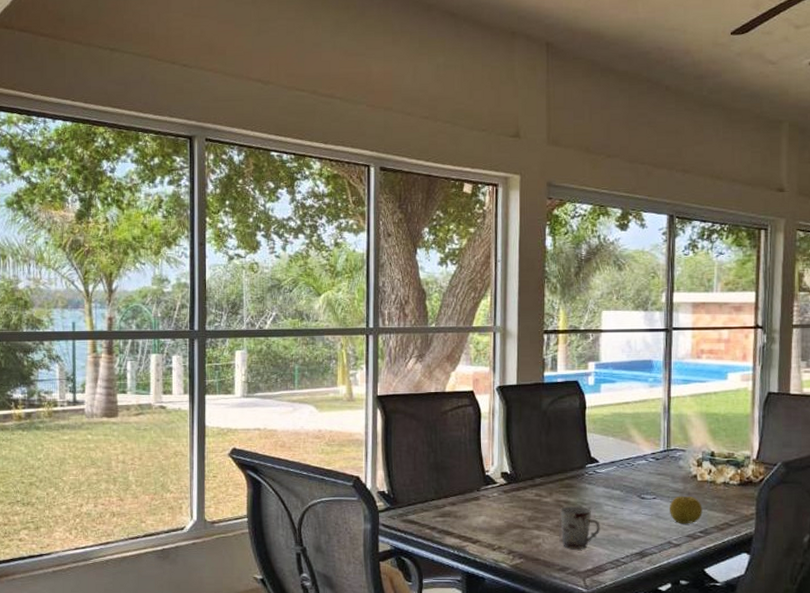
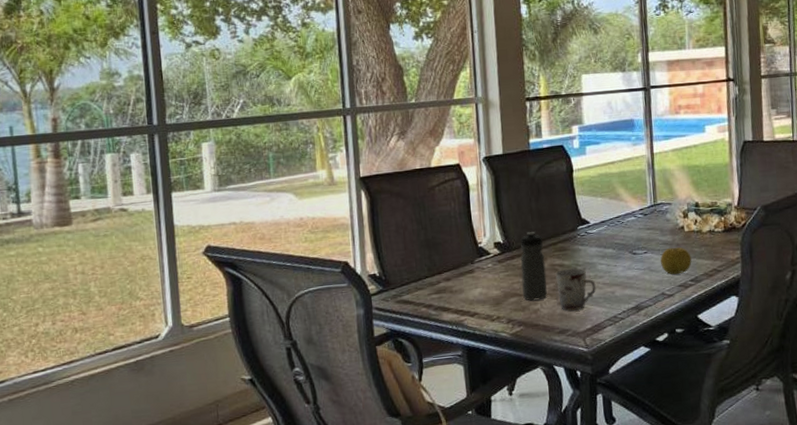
water bottle: none [525,464,551,535] -> present [520,231,547,301]

